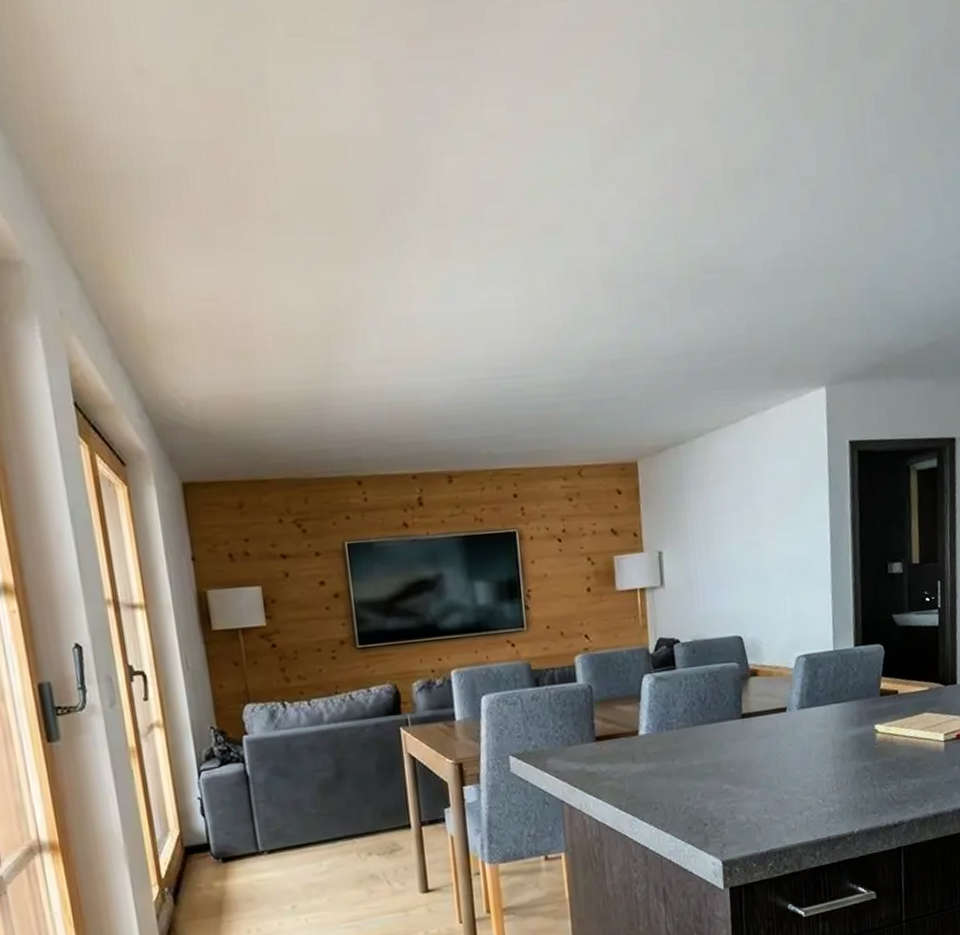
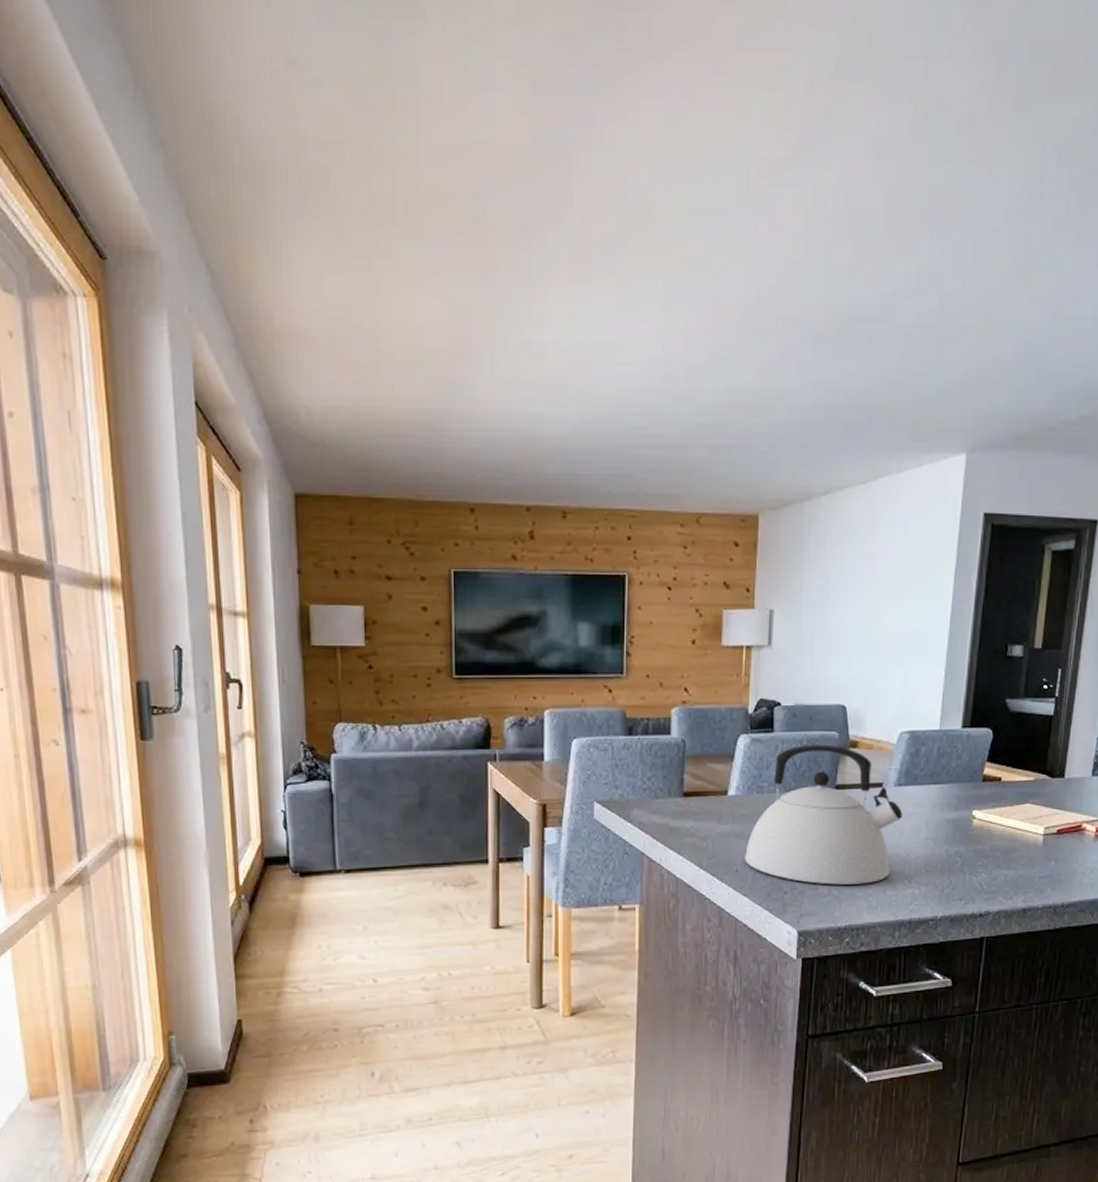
kettle: none [661,675,809,813] -> present [744,744,903,885]

